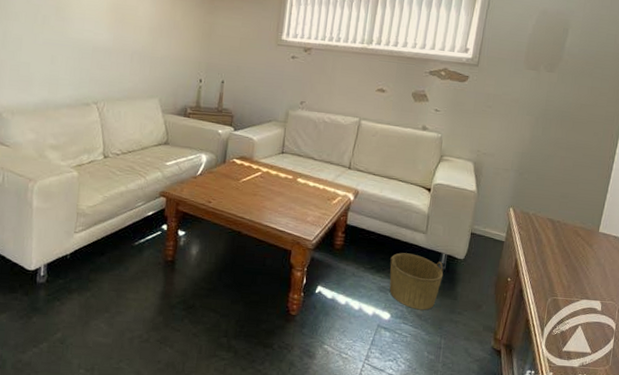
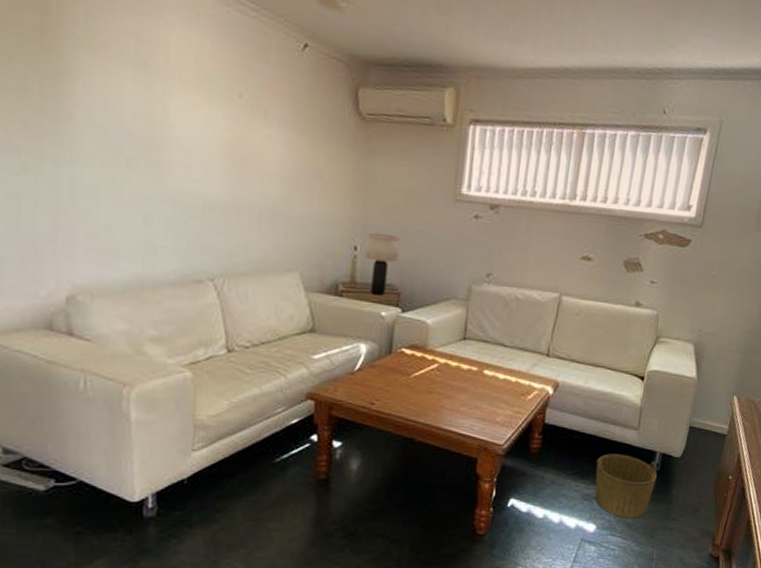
table lamp: none [207,69,234,117] -> present [364,232,400,295]

